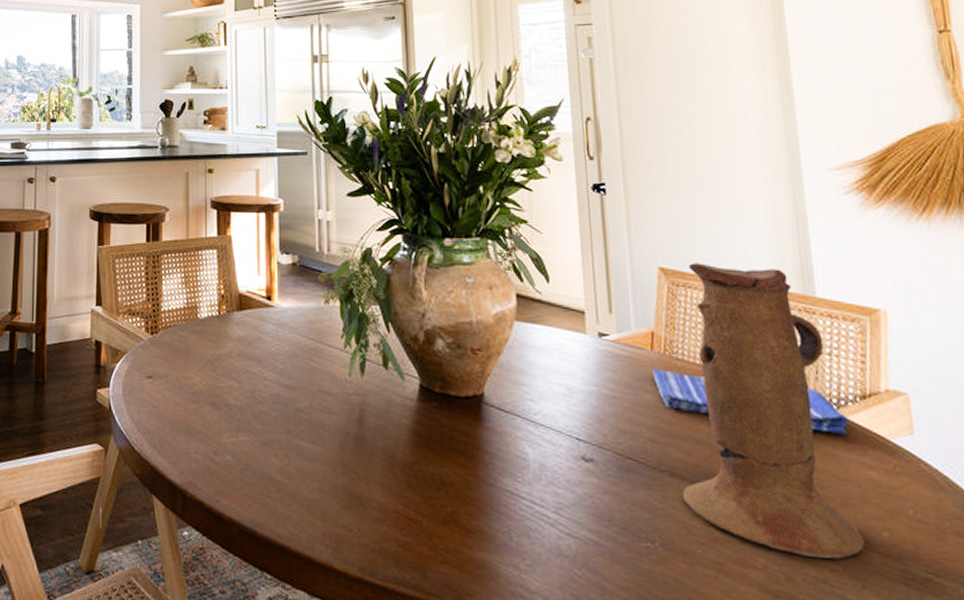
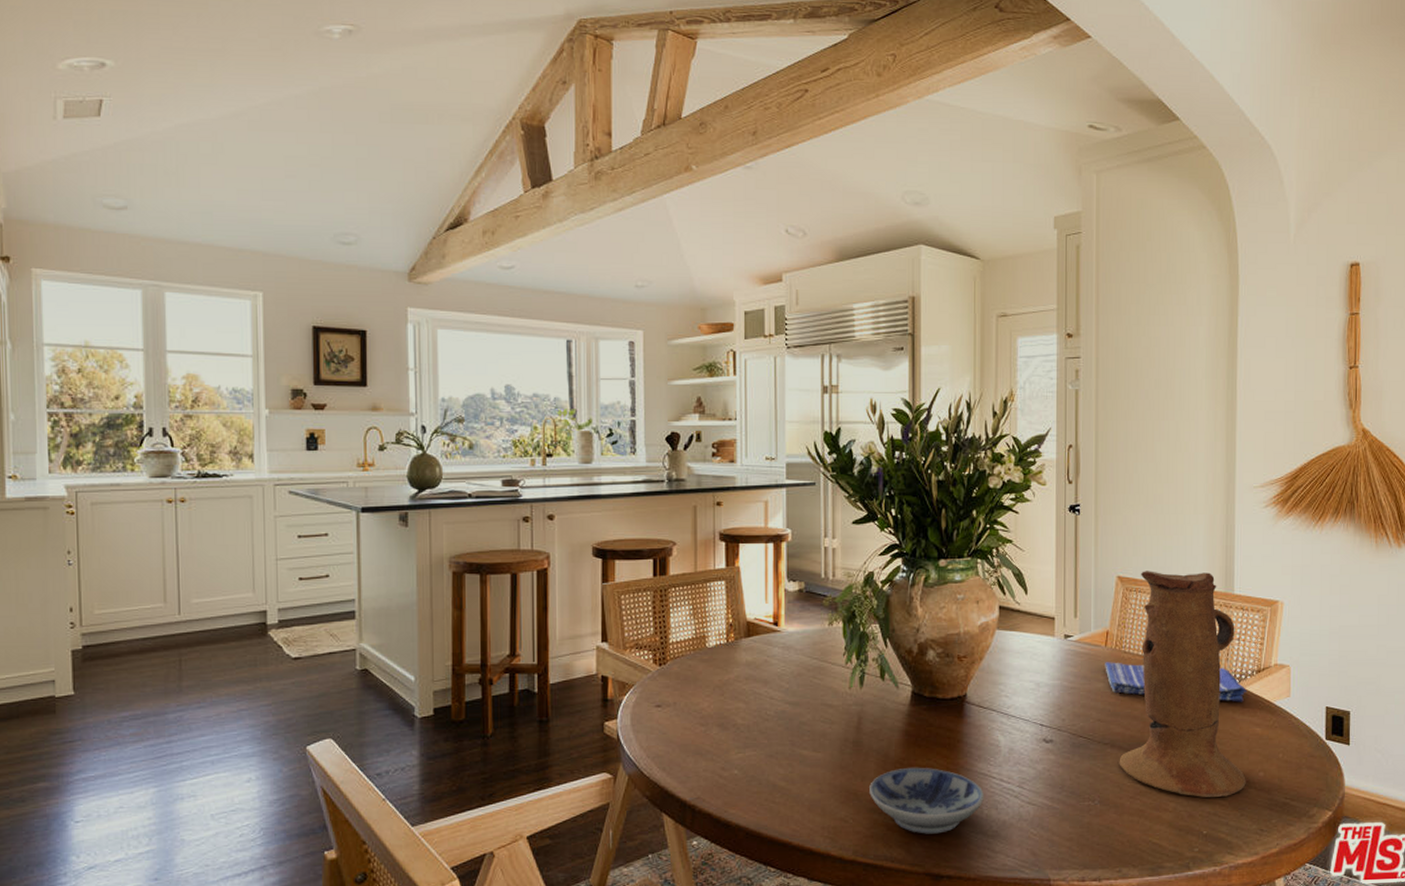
bowl: none [375,473,512,560] -> present [869,767,984,834]

